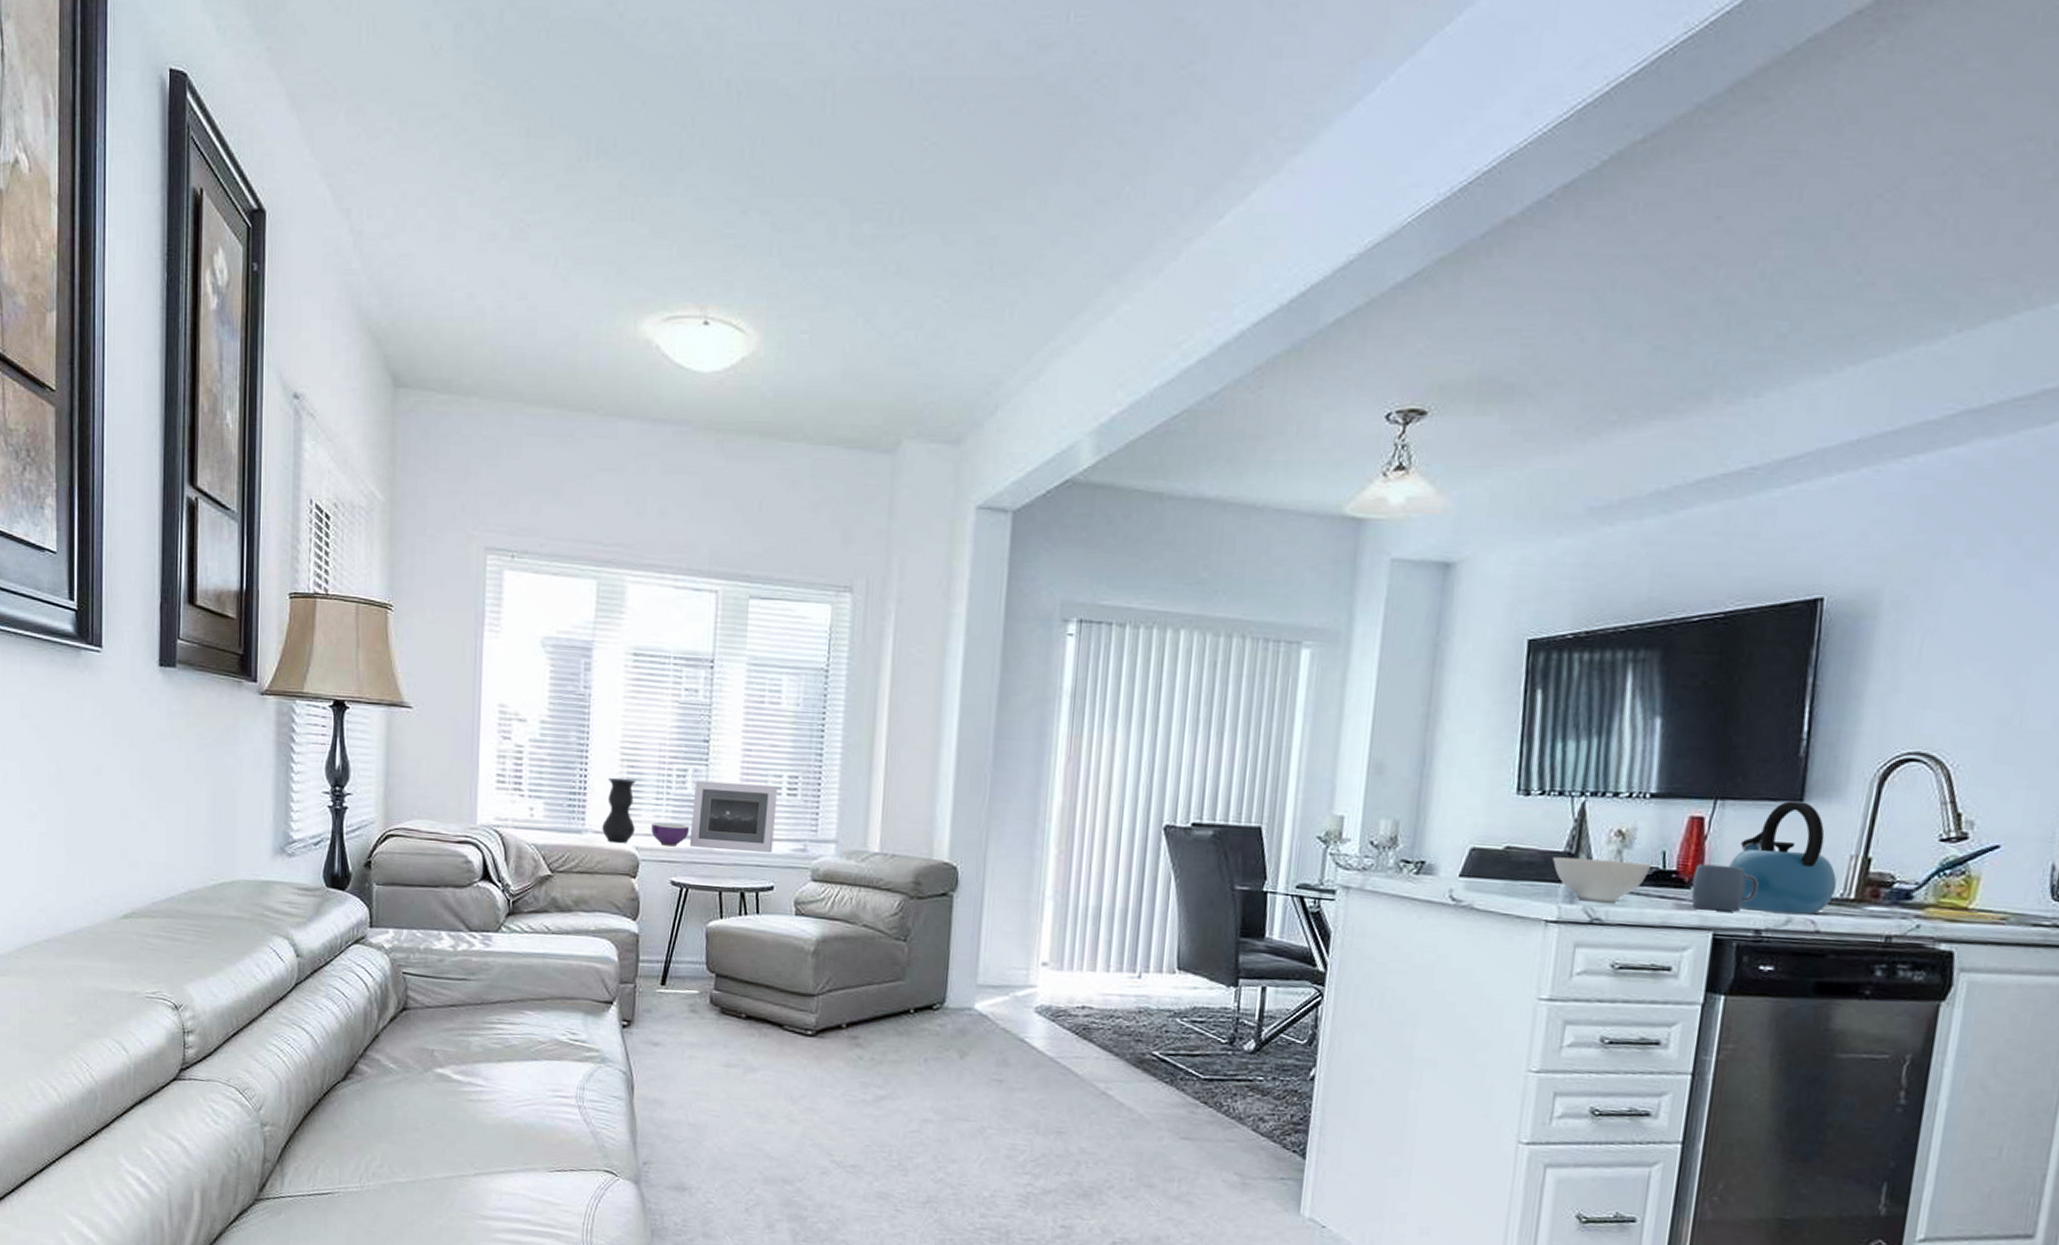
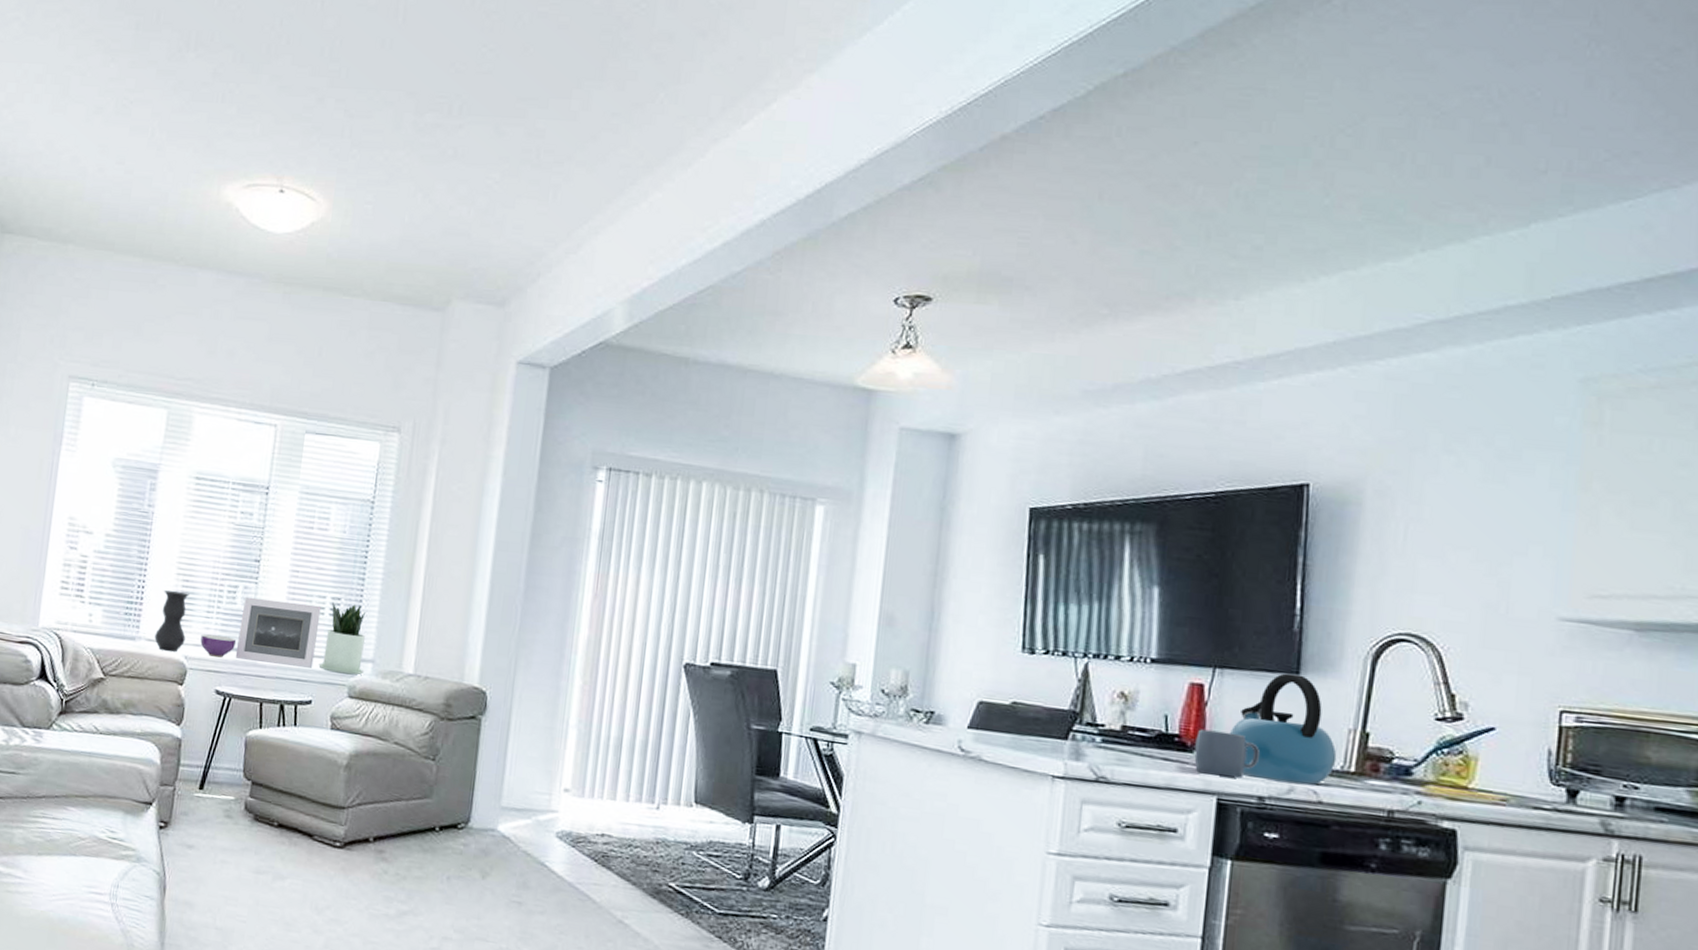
planter: none [778,780,828,858] -> present [318,602,367,676]
bowl: present [1552,857,1652,905] -> none [1057,714,1155,764]

